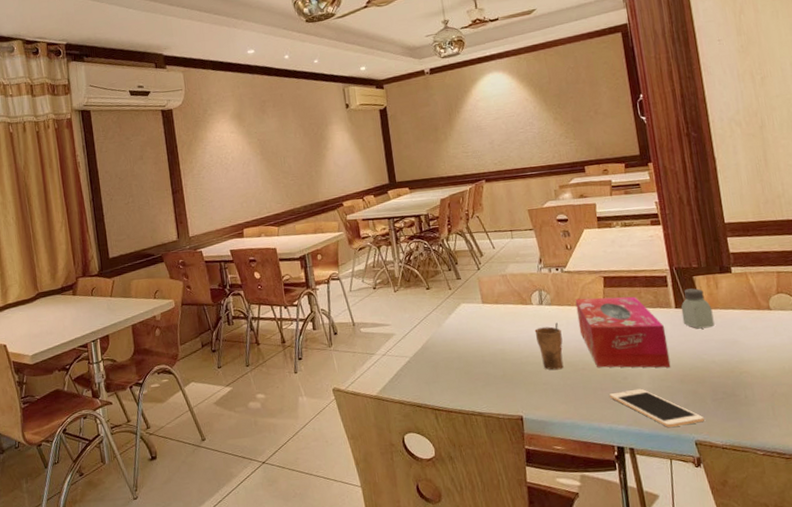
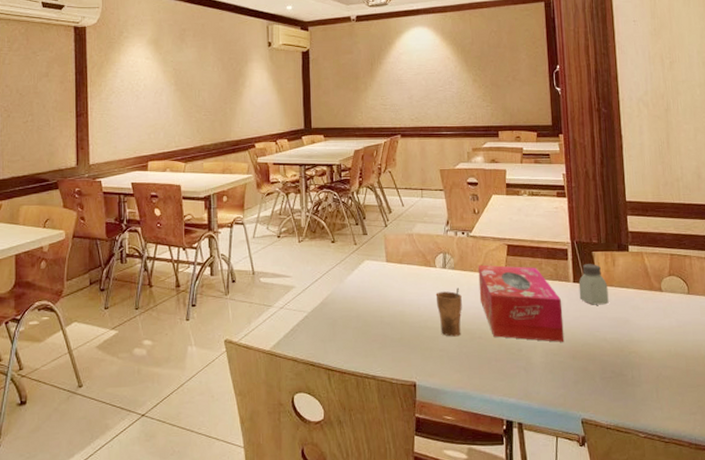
cell phone: present [609,388,704,427] -> none [503,361,592,403]

